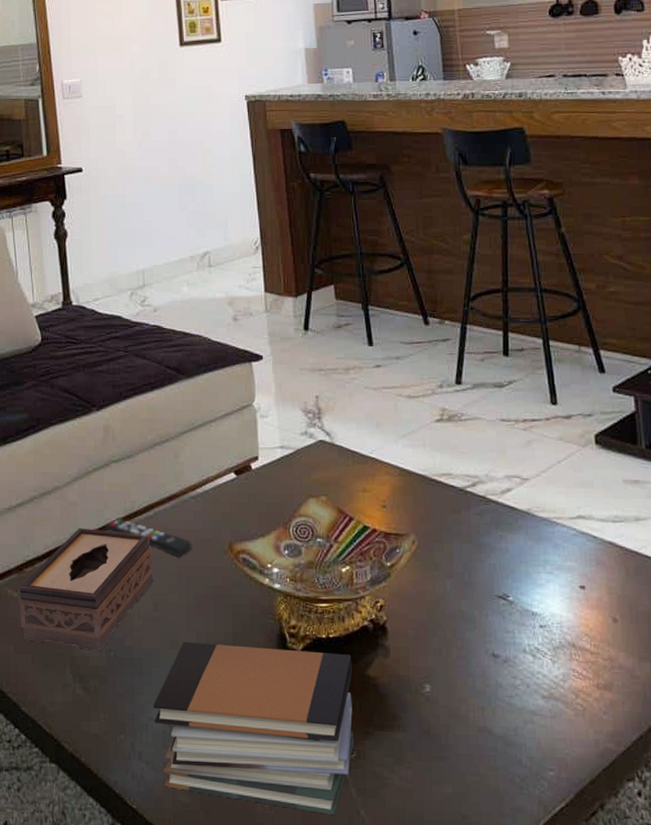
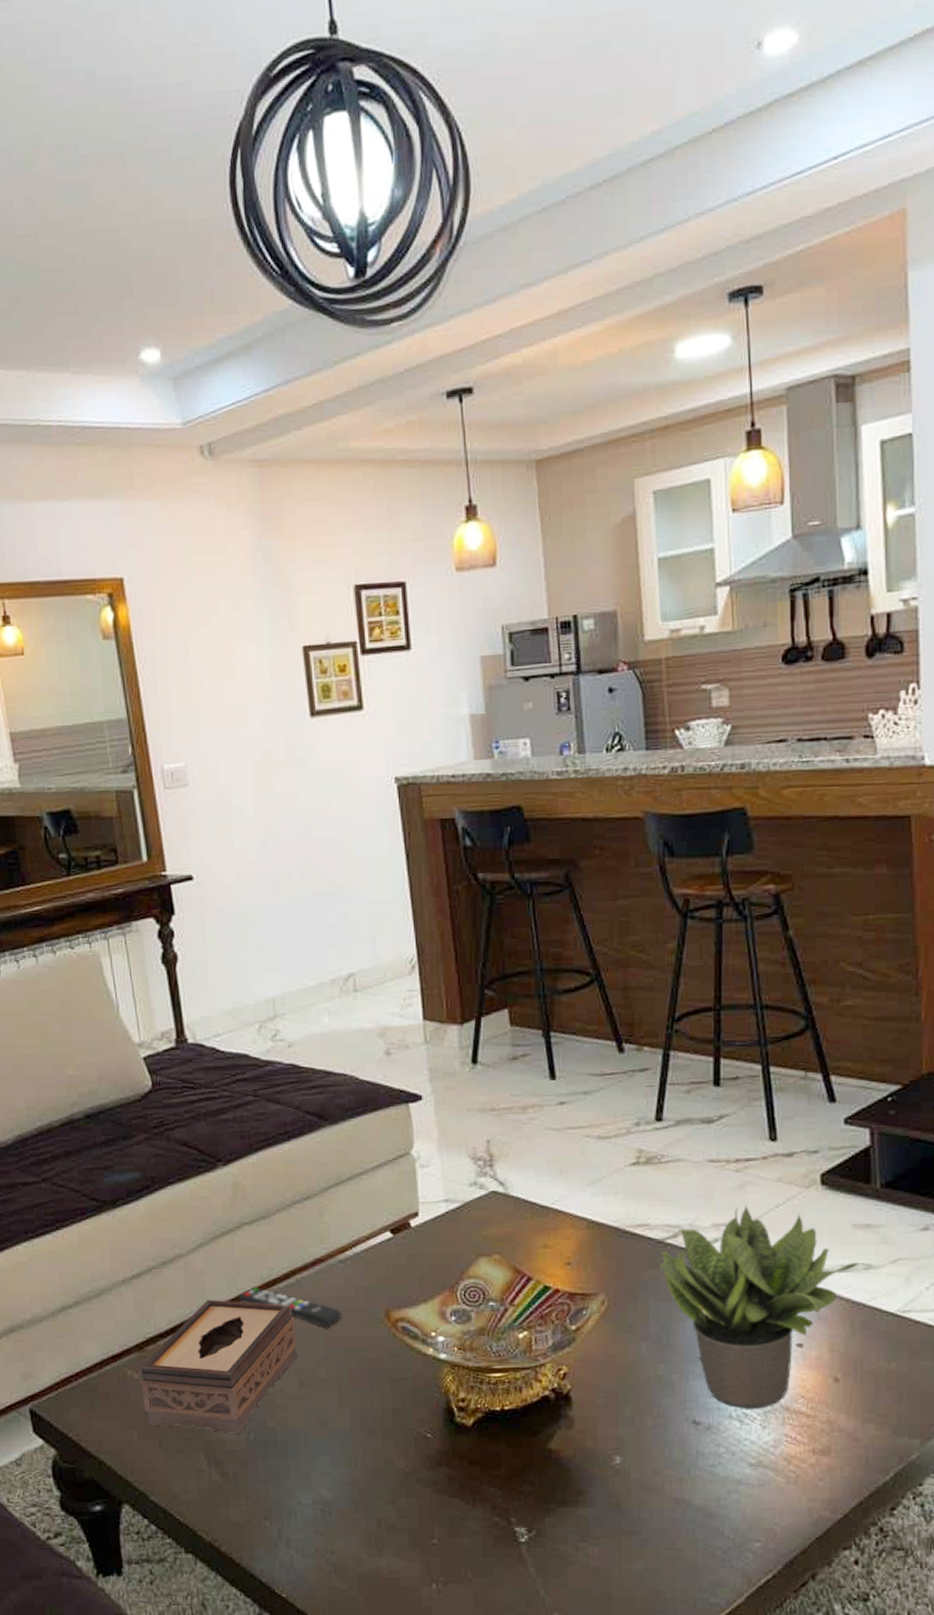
book stack: present [153,642,354,815] -> none [301,1420,533,1596]
potted plant: none [461,460,643,645] -> present [659,1205,874,1409]

